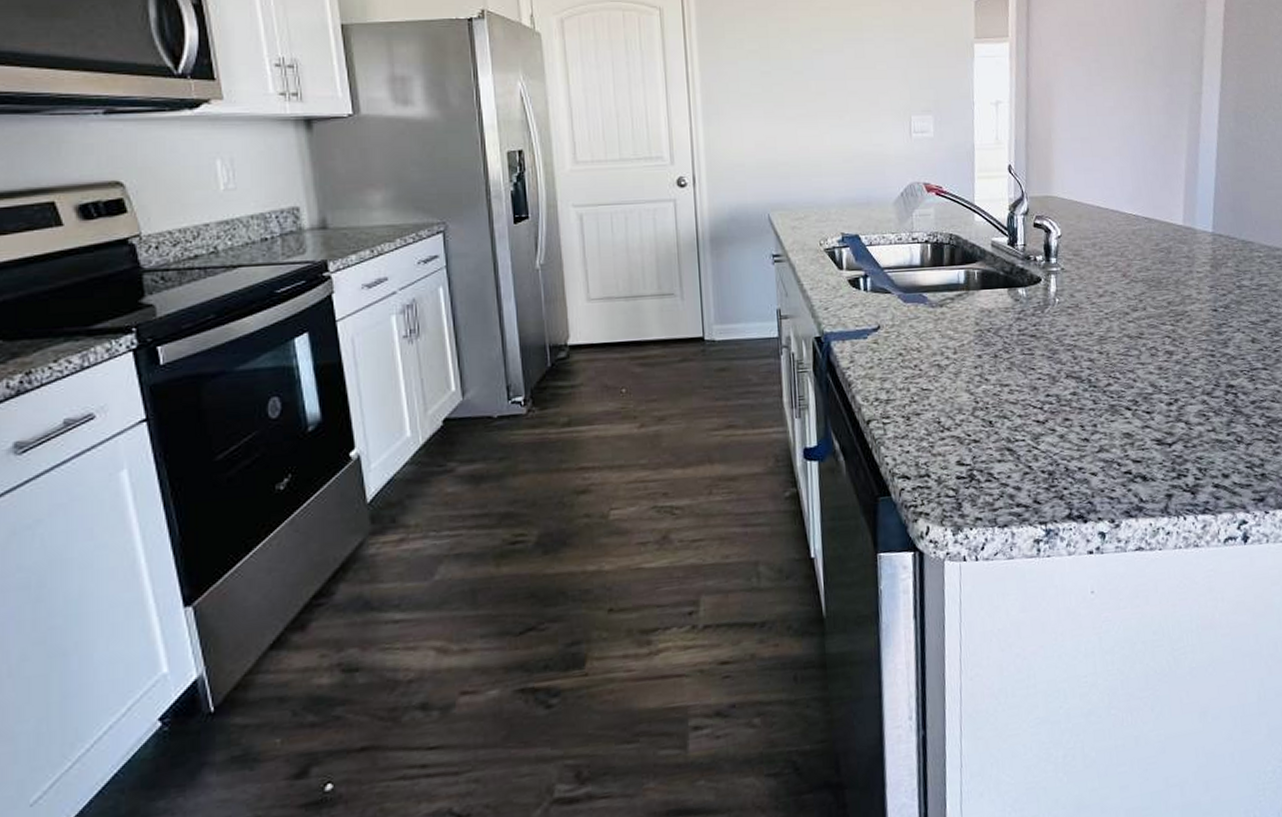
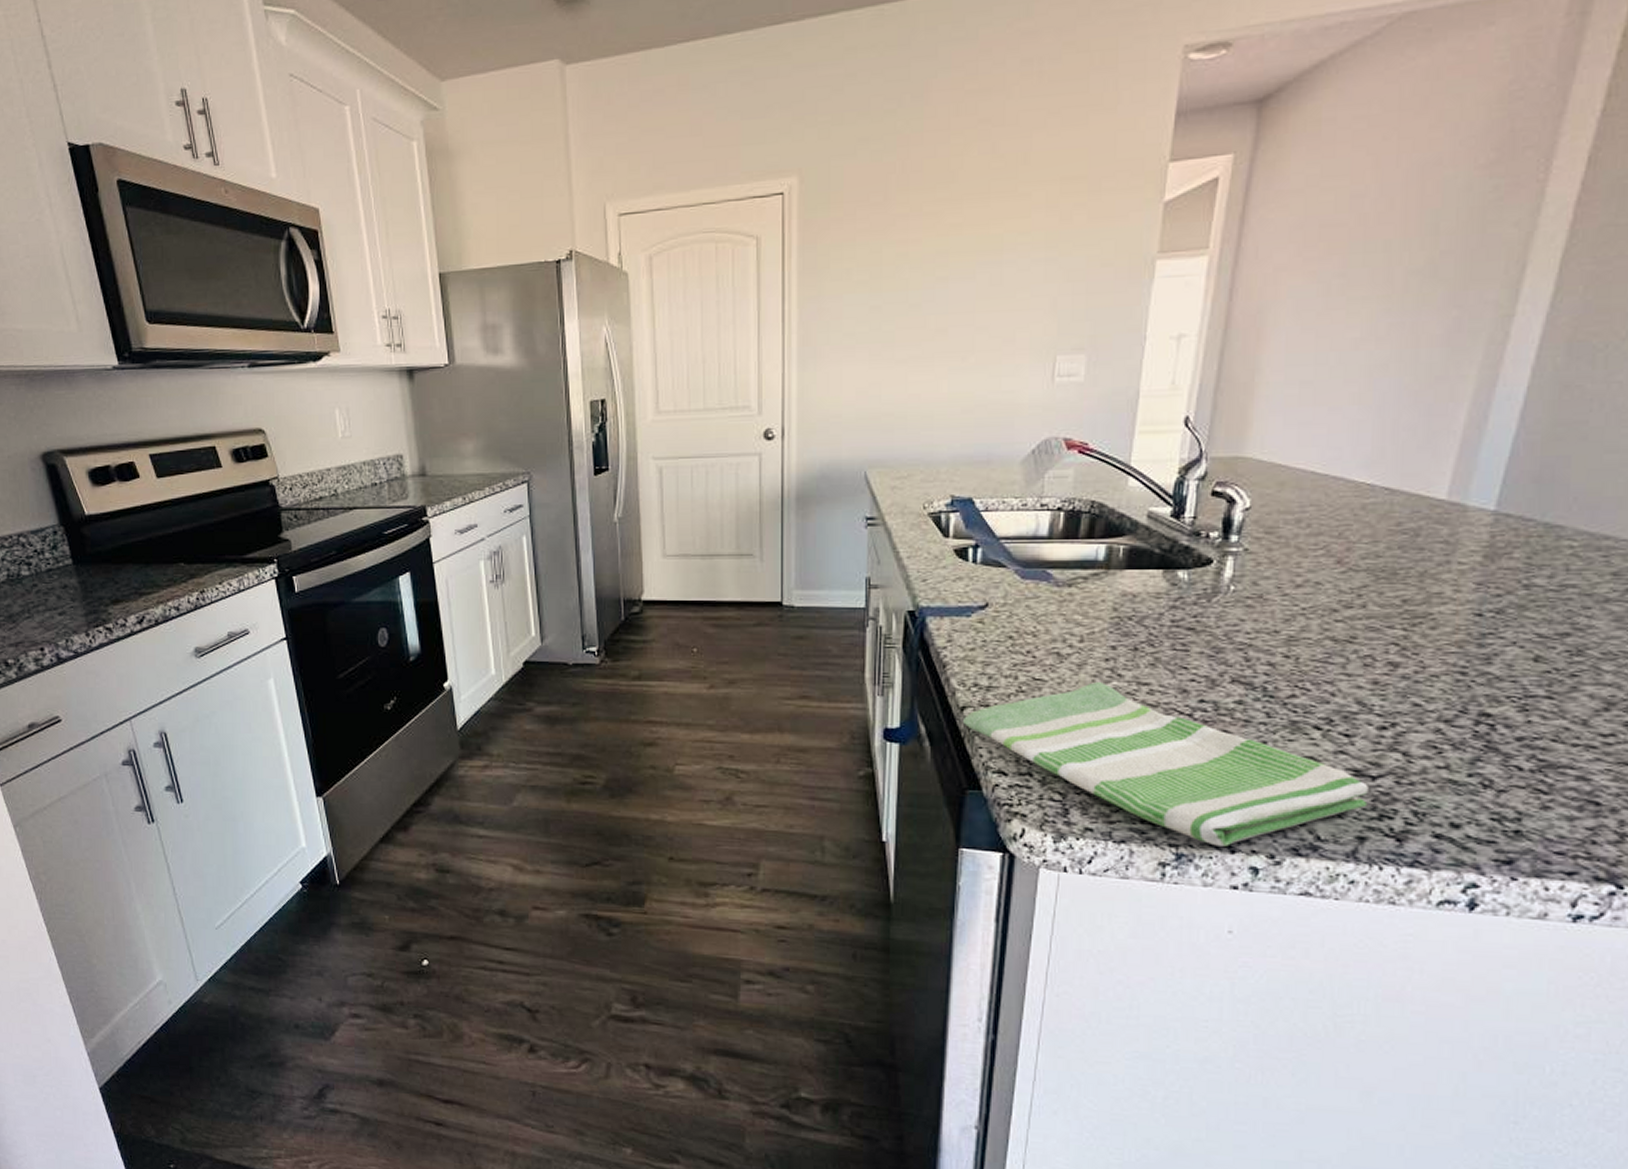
dish towel: none [869,387,1169,519] -> present [962,682,1369,846]

